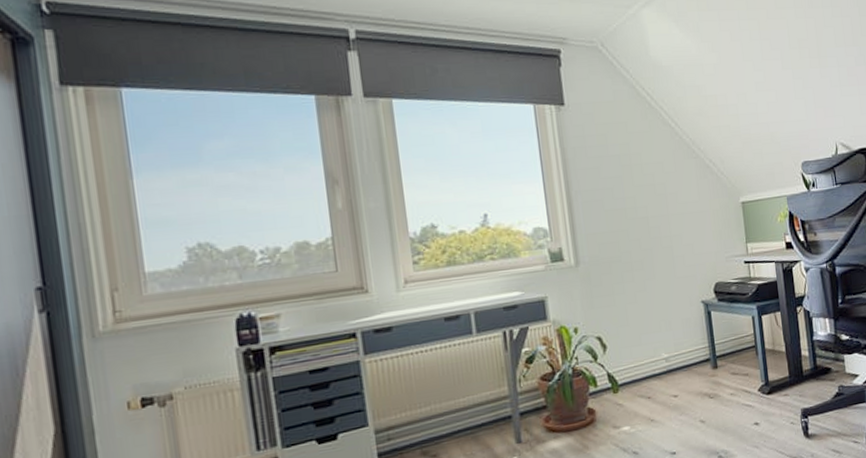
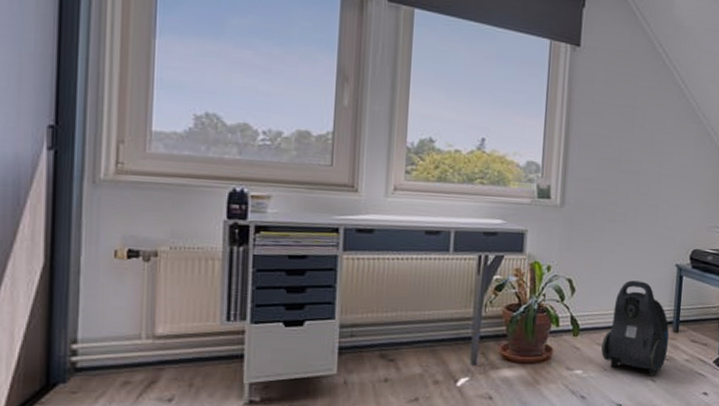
vacuum cleaner: none [643,324,711,418] -> present [601,280,670,376]

